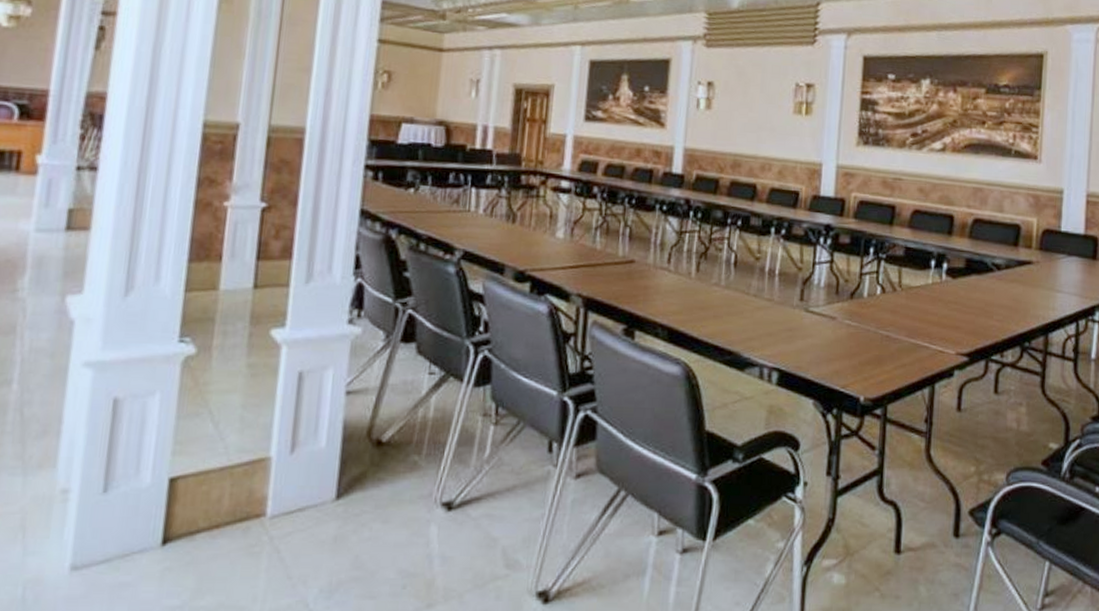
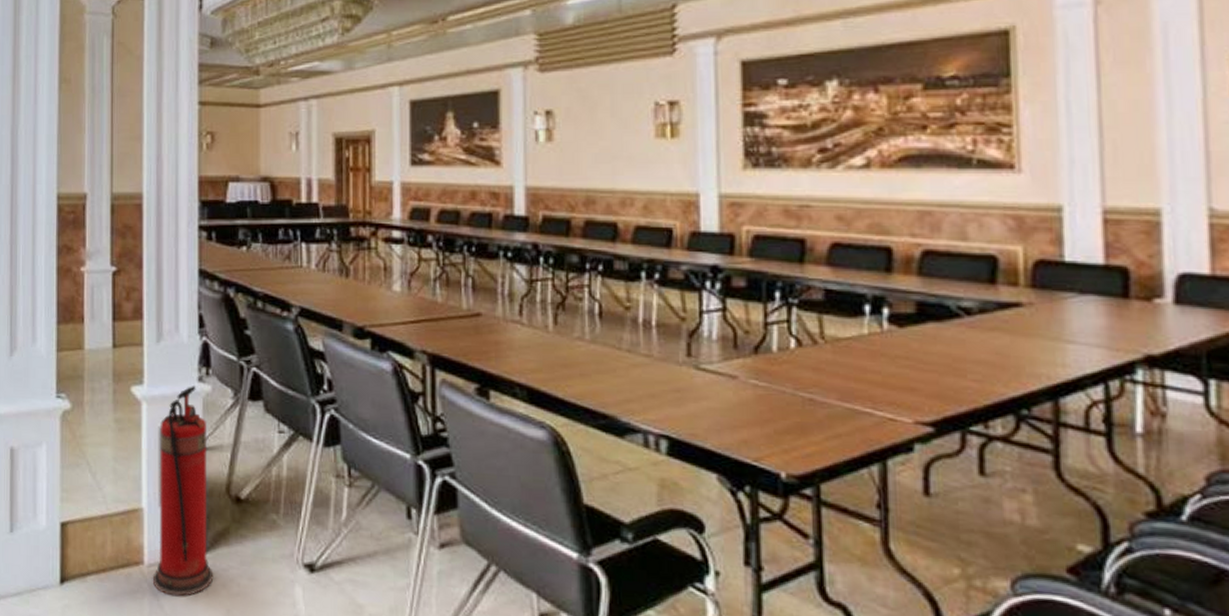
fire extinguisher: none [274,328,353,547] -> present [152,386,214,597]

